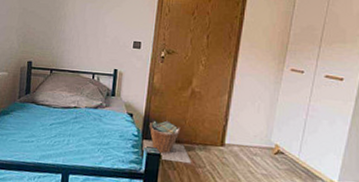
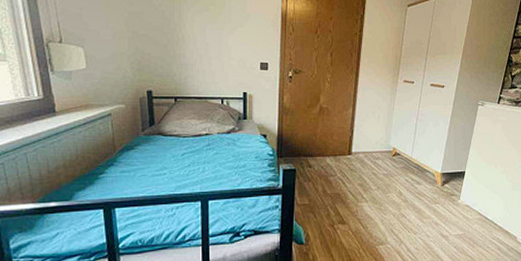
laundry basket: present [142,120,192,164] -> none [279,137,325,175]

